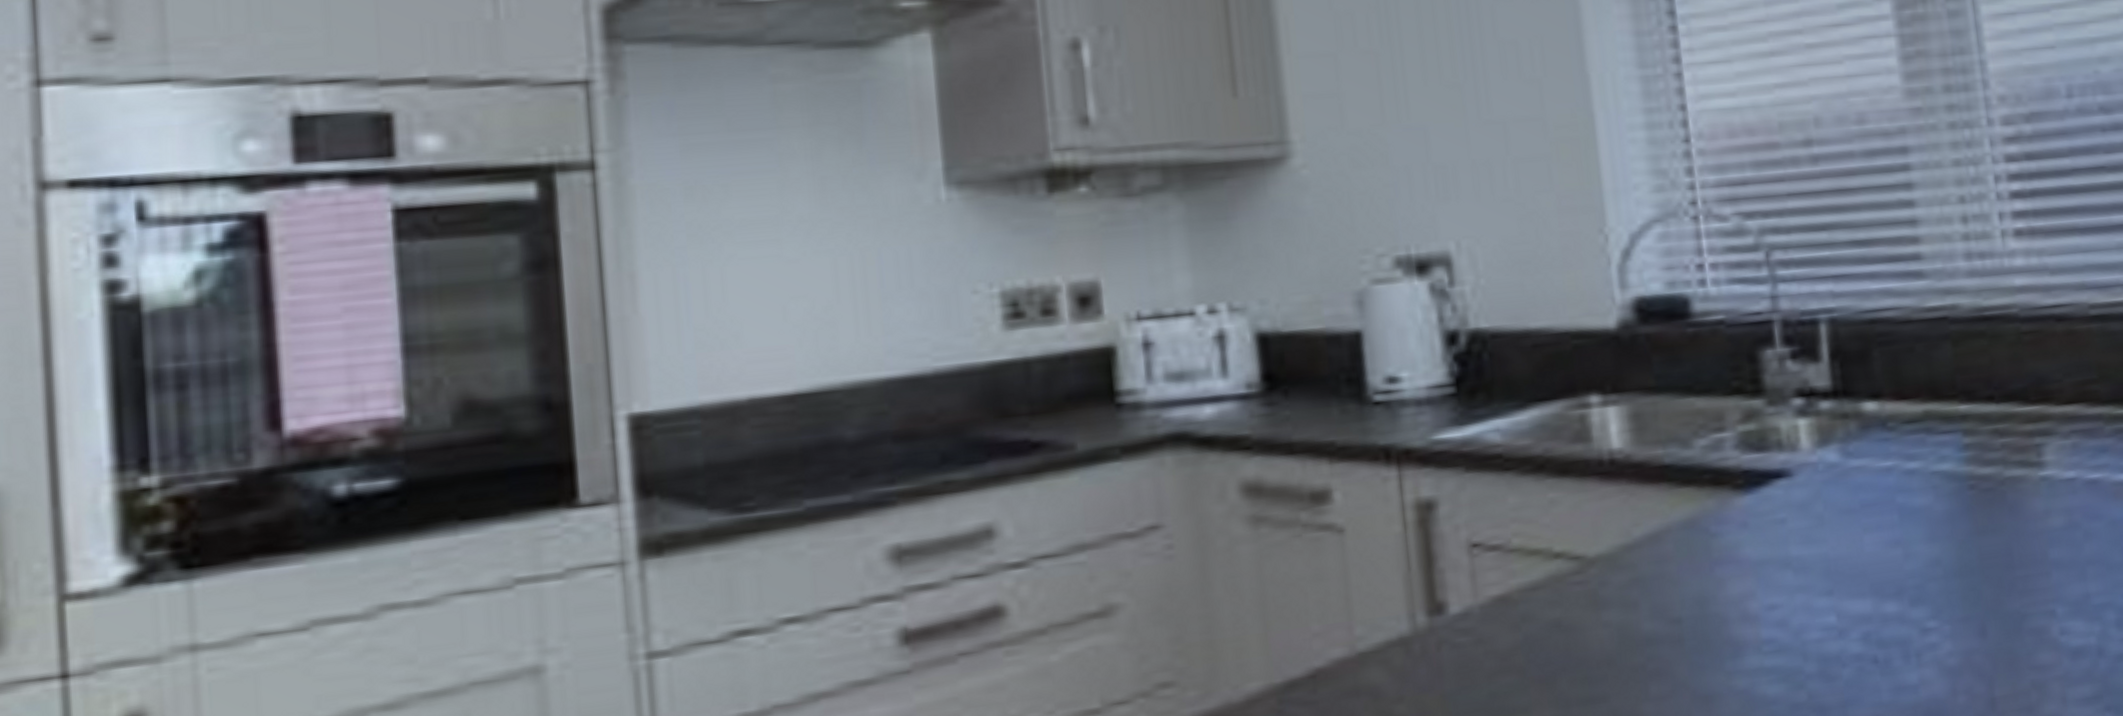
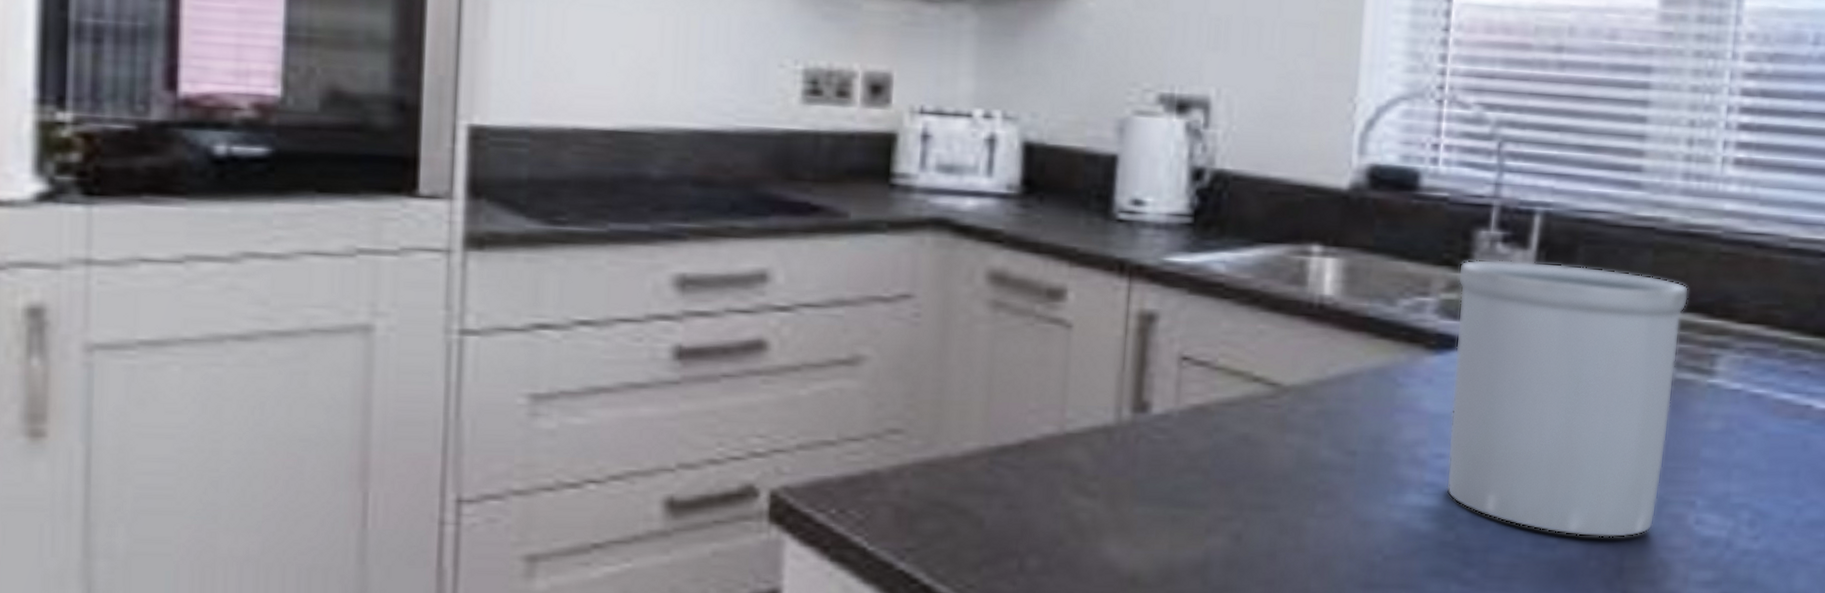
utensil holder: none [1750,369,2017,673] -> present [1446,259,1689,538]

